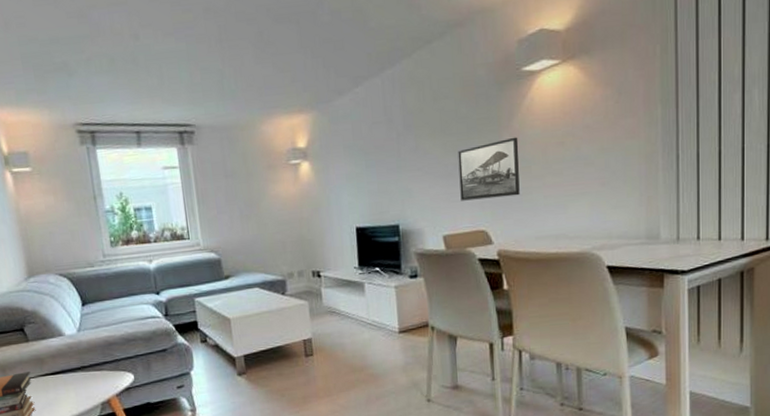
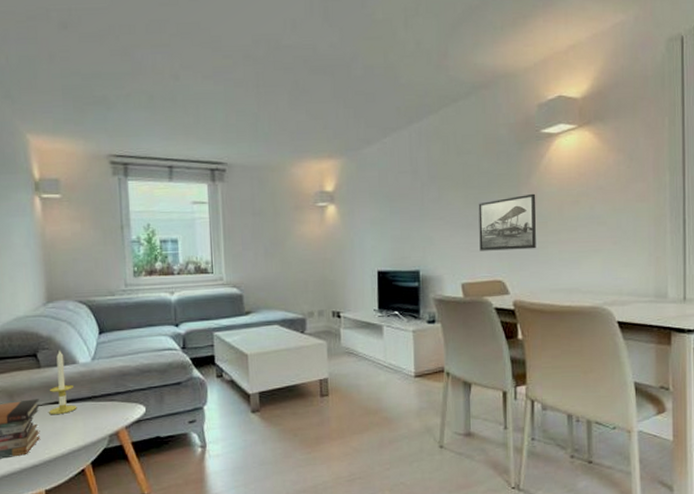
candle: none [40,323,68,386] -> present [49,350,77,414]

